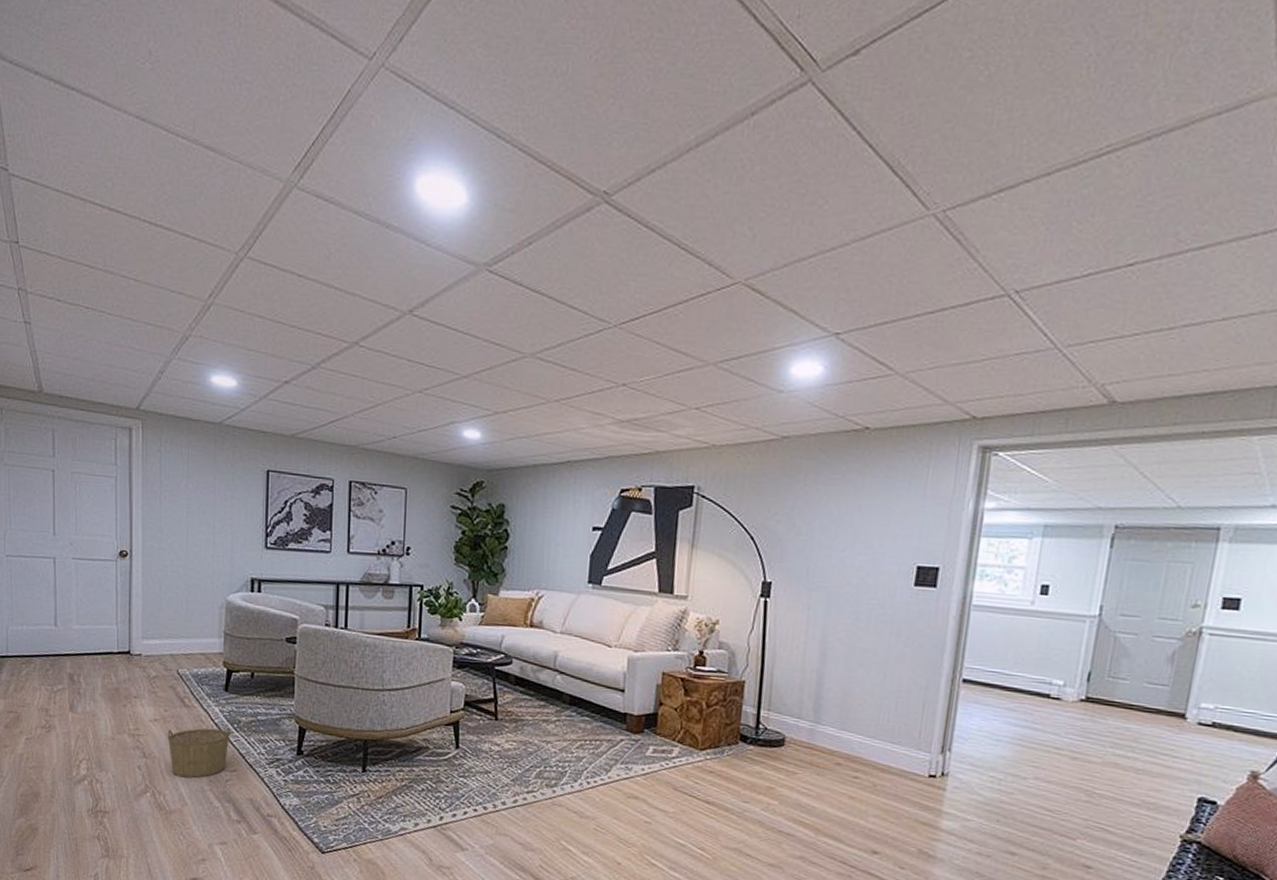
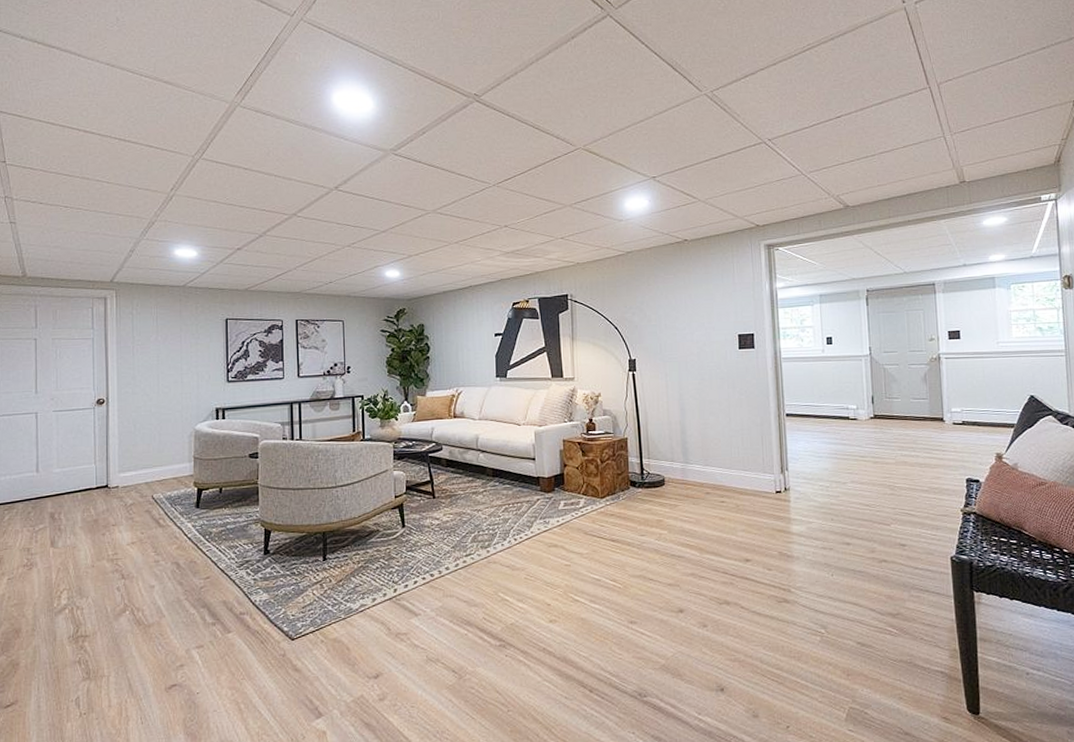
basket: present [167,728,230,778] -> none [144,541,203,592]

